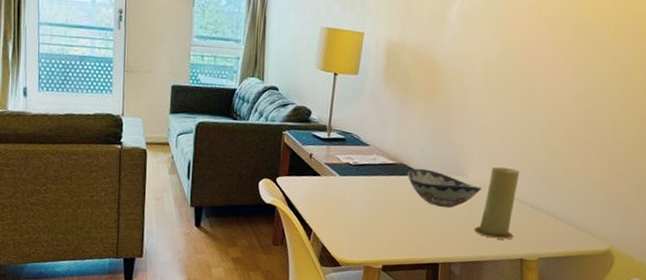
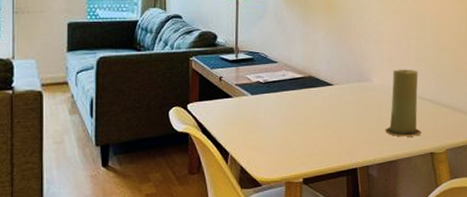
decorative bowl: present [407,168,482,208] -> none [316,79,387,114]

